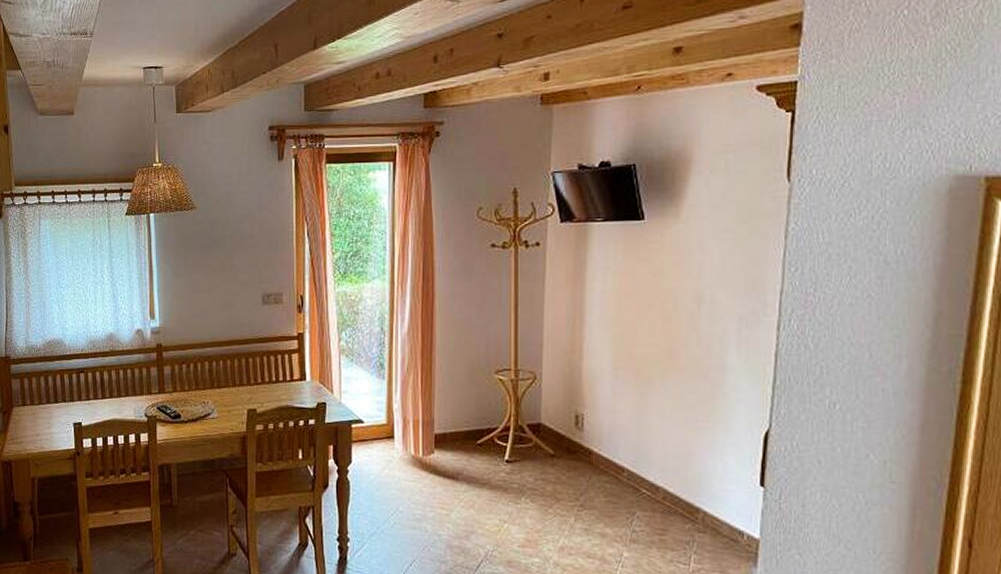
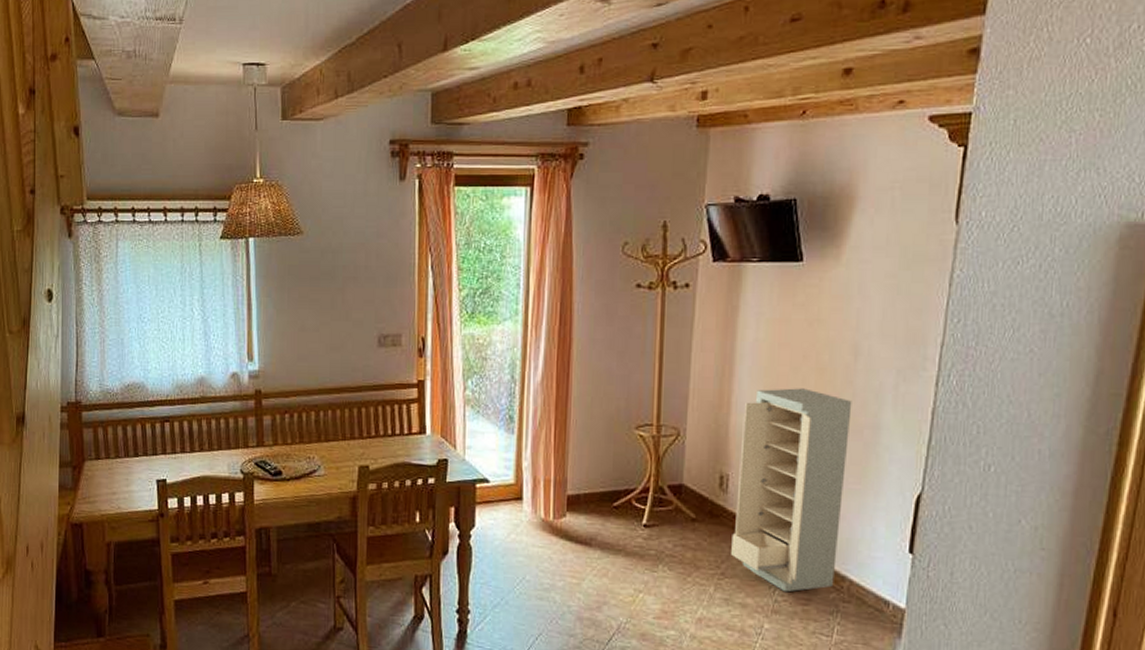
storage cabinet: none [589,334,698,523] -> present [731,388,852,592]

